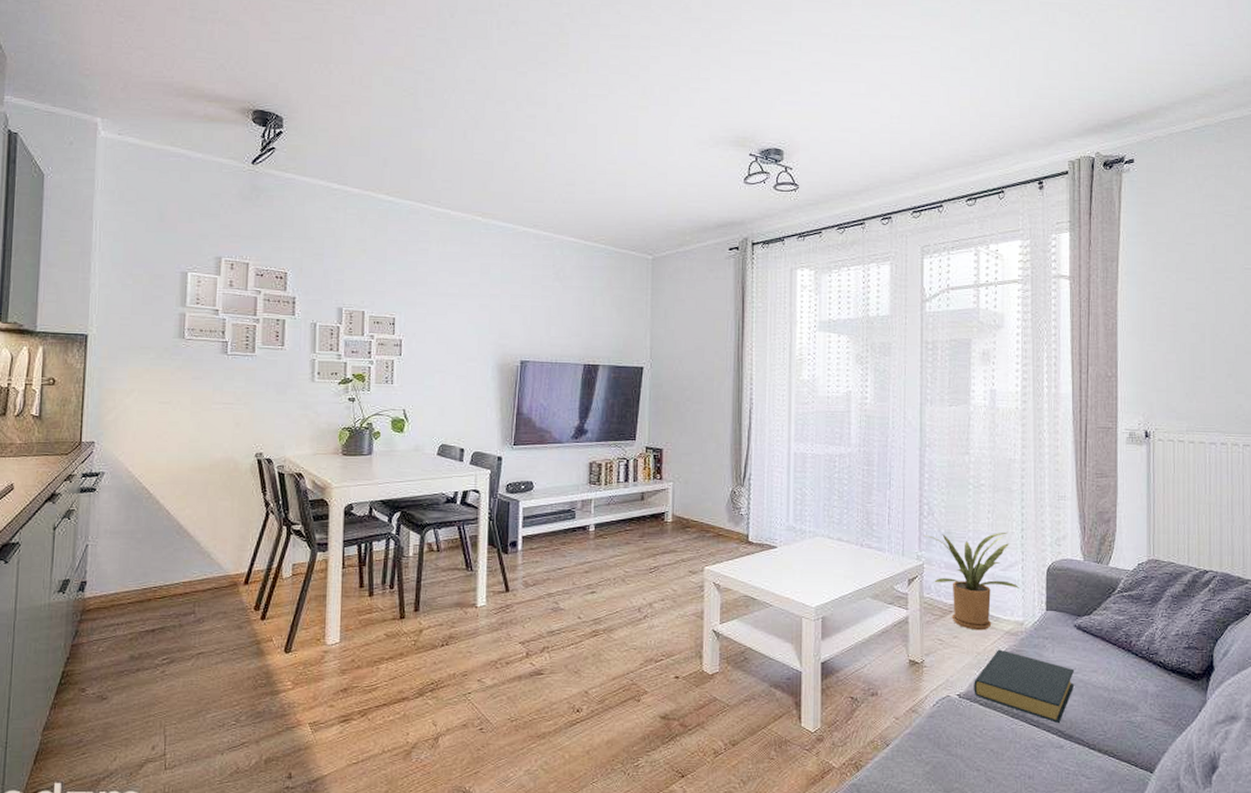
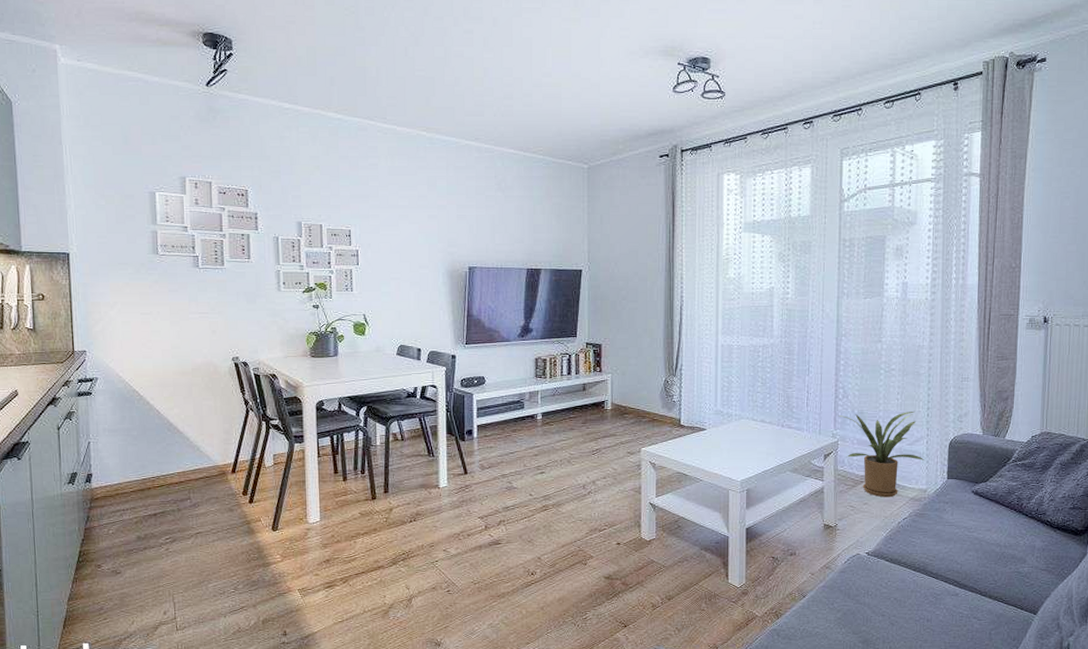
hardback book: present [974,649,1075,723] -> none [881,513,971,574]

